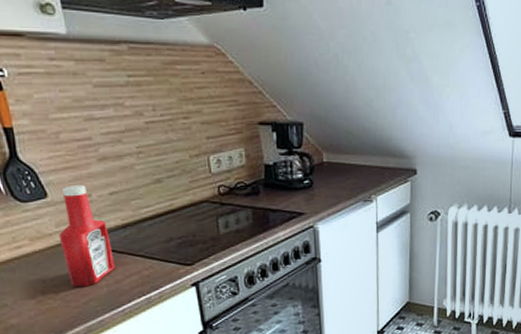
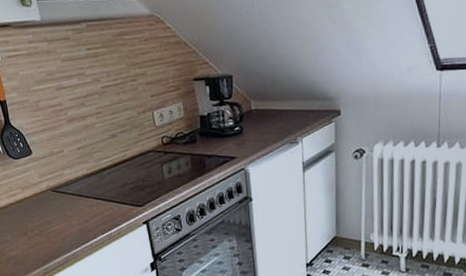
ketchup bottle: present [58,185,115,287] -> none [41,143,84,226]

